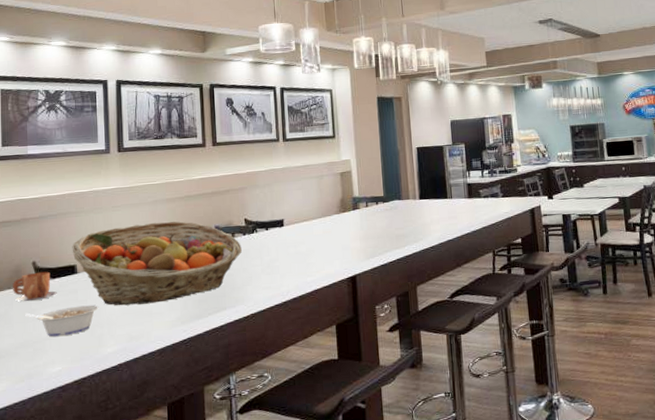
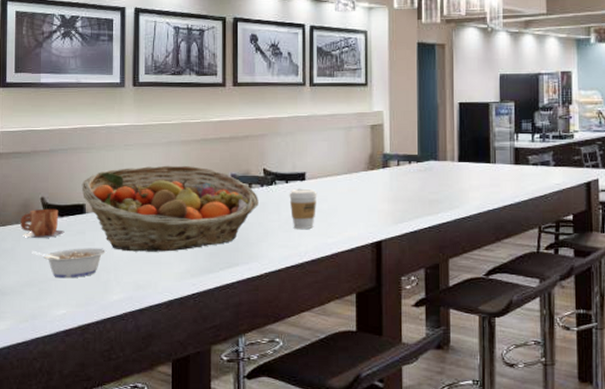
coffee cup: none [269,233,296,271] -> present [289,188,318,229]

